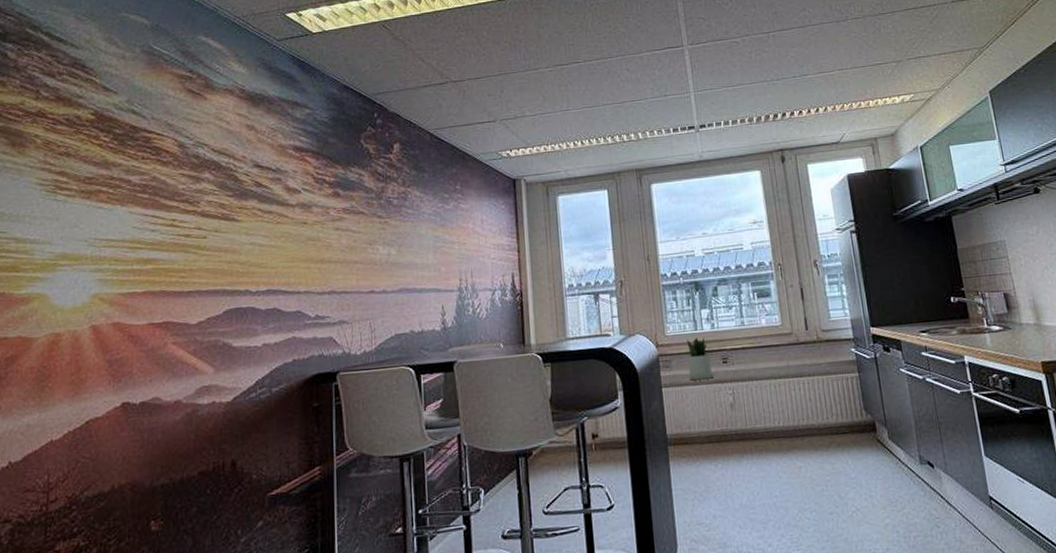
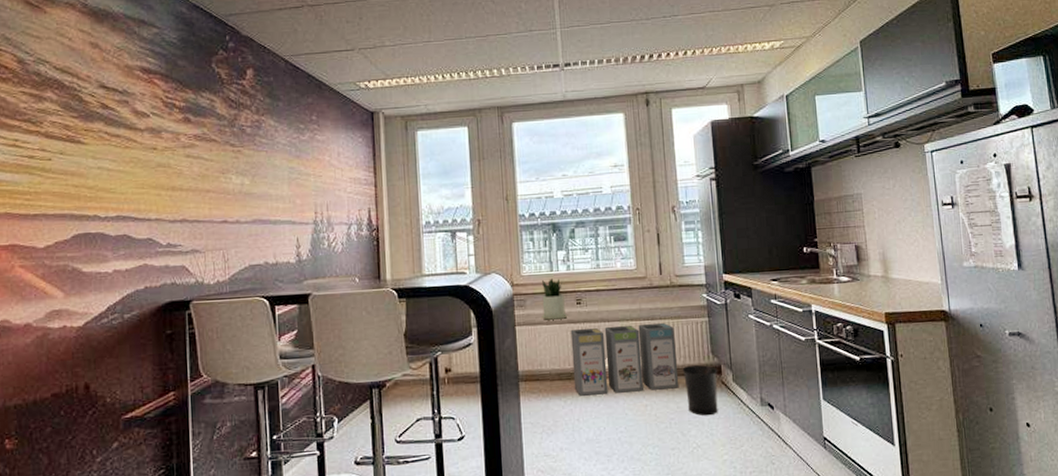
recycling bin: none [718,379,834,459] -> present [570,322,679,396]
waste bin: none [835,422,876,476] -> present [682,364,718,415]

